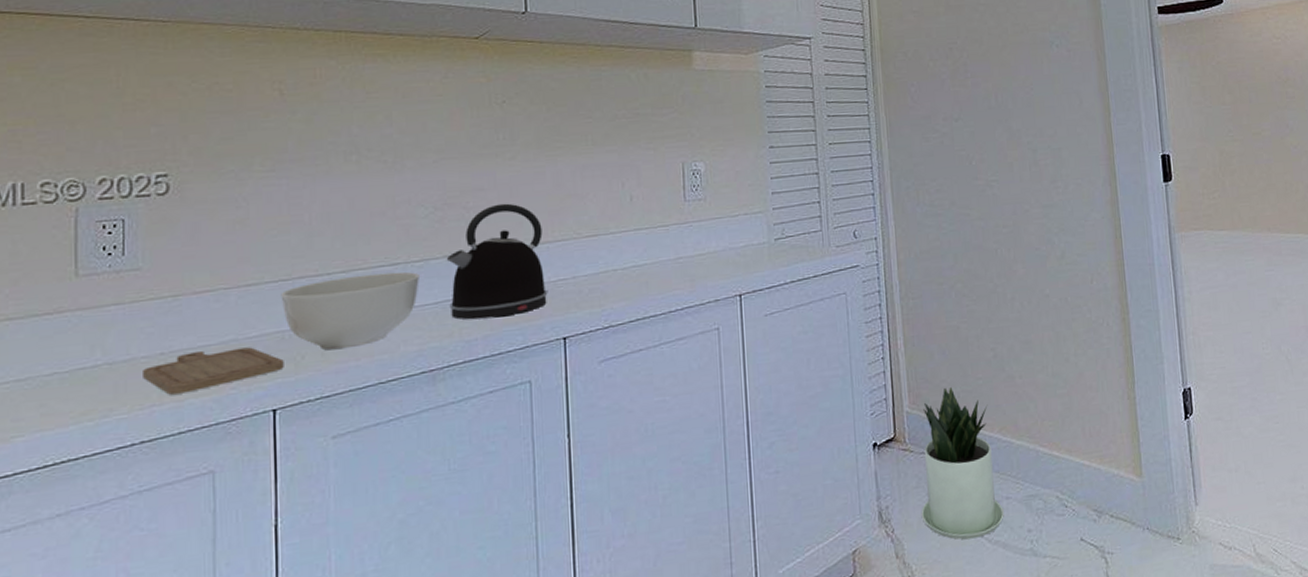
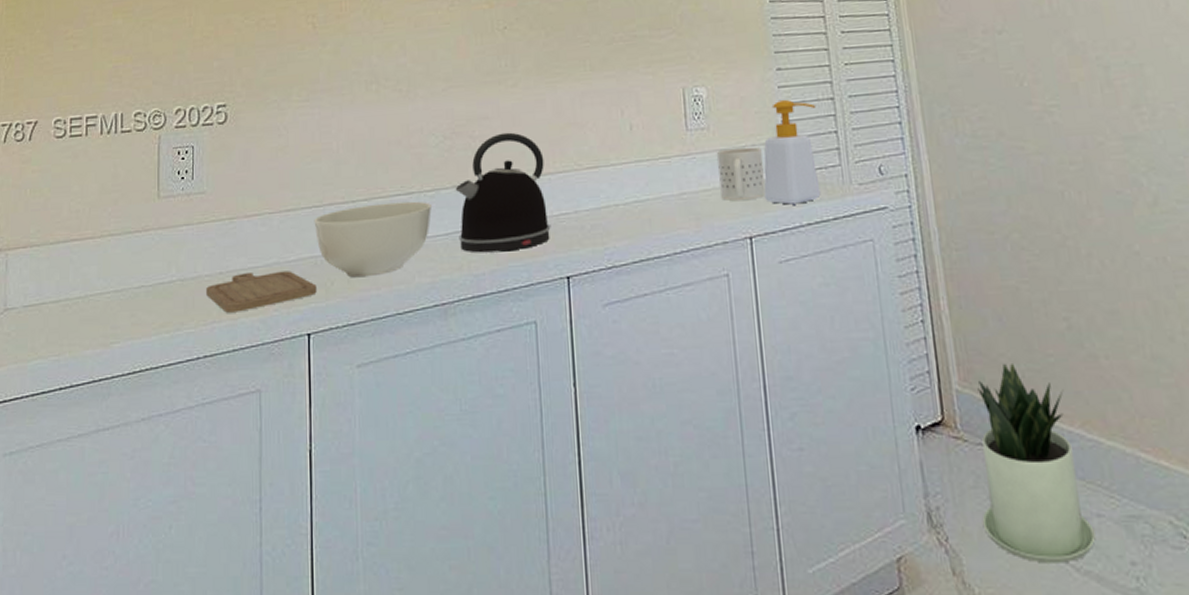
mug: none [711,215,755,264] -> present [716,147,766,201]
soap bottle: none [753,173,804,266] -> present [763,99,821,205]

